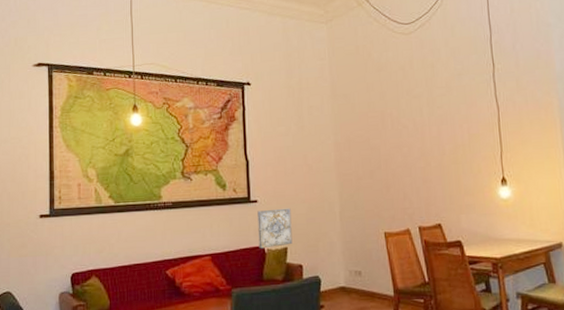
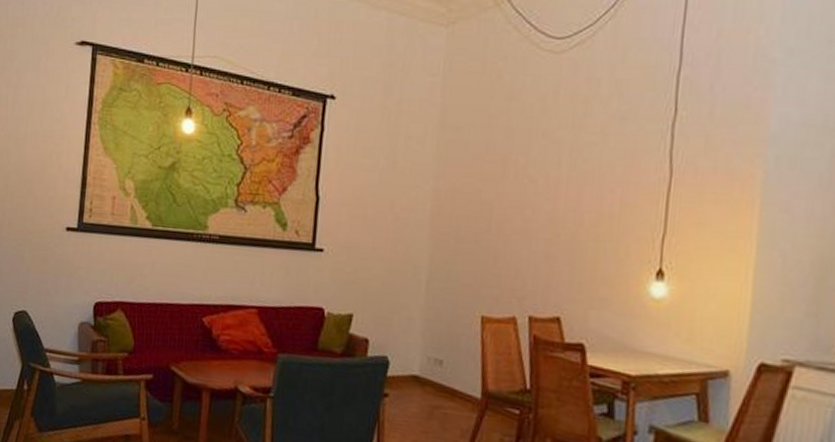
wall art: present [257,208,293,249] -> none [317,262,364,312]

